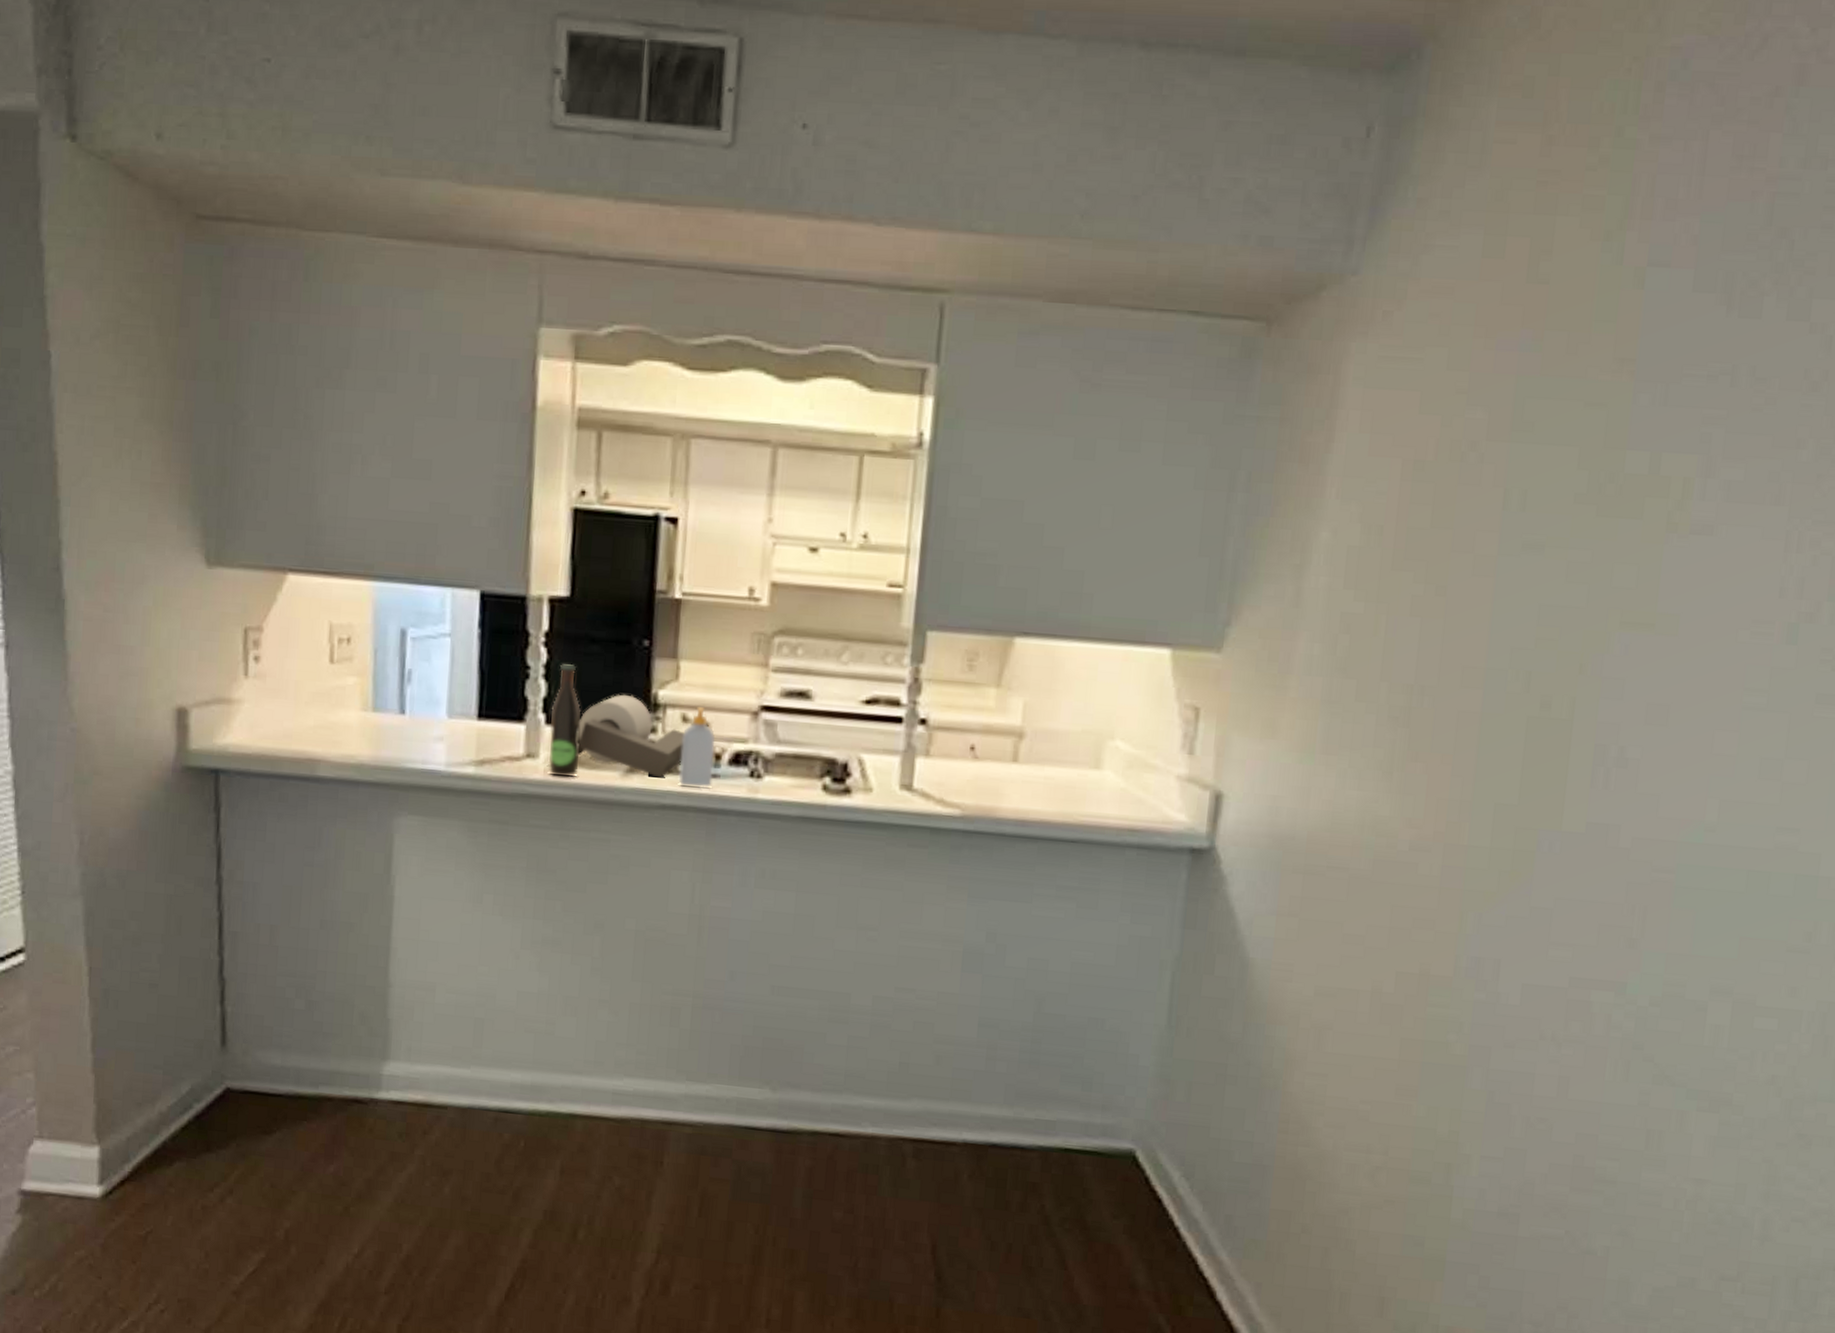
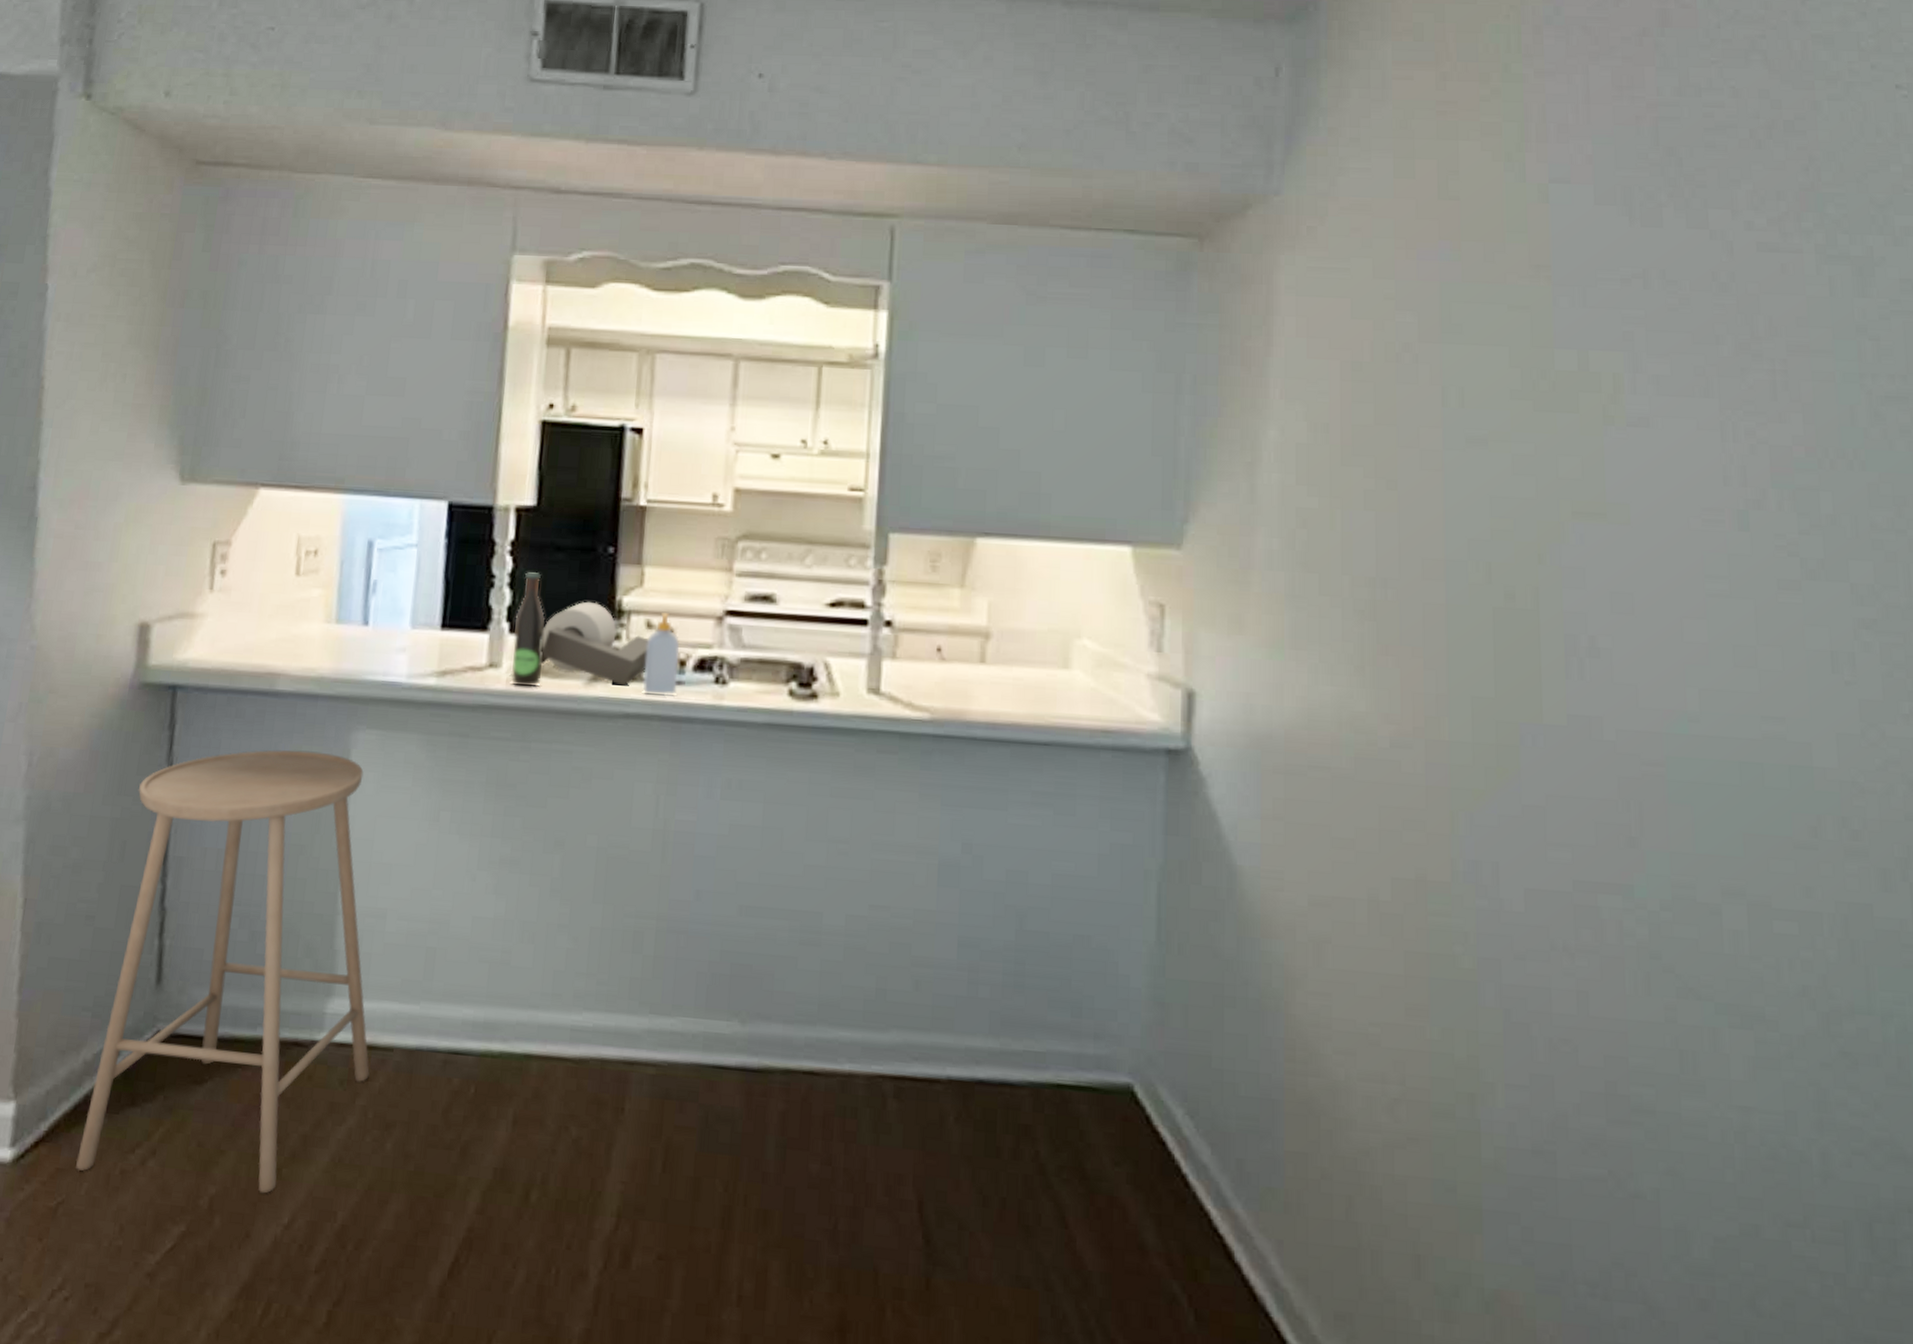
stool: none [161,833,426,1228] -> present [76,750,370,1194]

